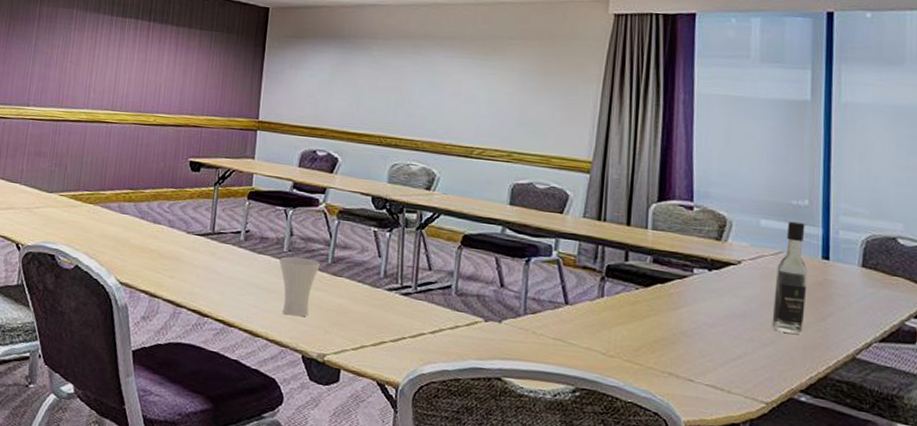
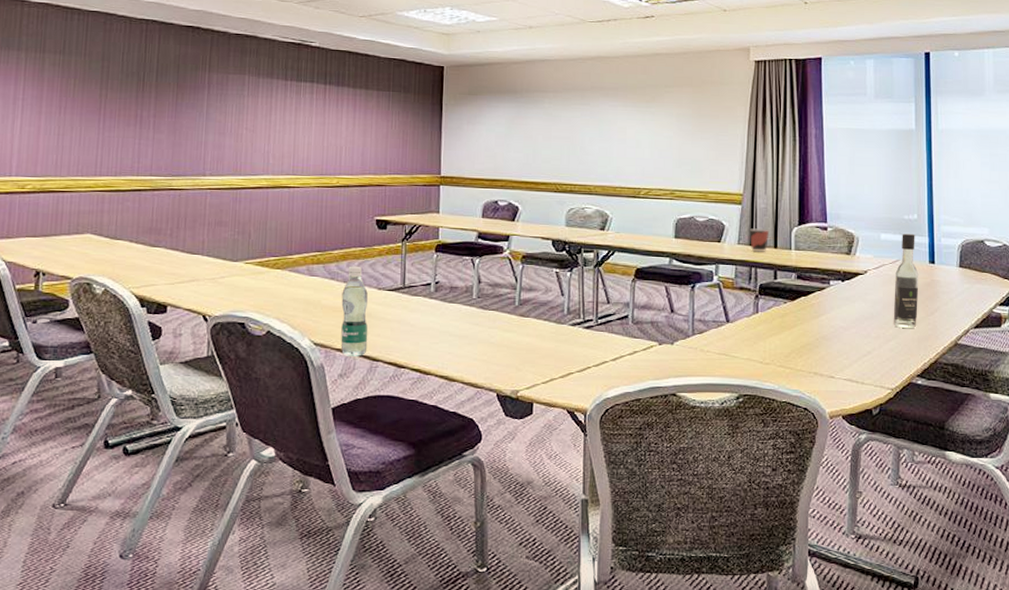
bottle: none [145,206,177,301] -> present [340,266,369,358]
cup: present [279,256,320,317] -> none [469,302,508,358]
cup: none [598,201,622,229] -> present [750,228,770,252]

